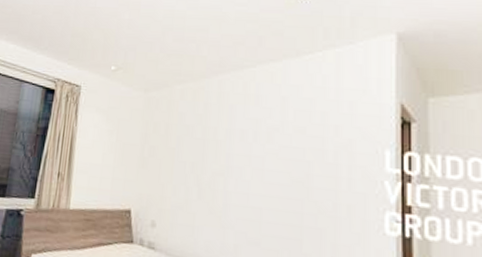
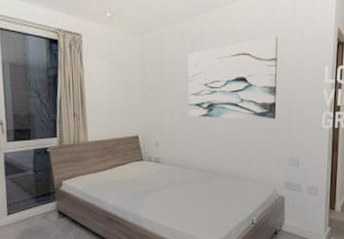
wall art: none [196,107,317,213] -> present [188,37,278,120]

